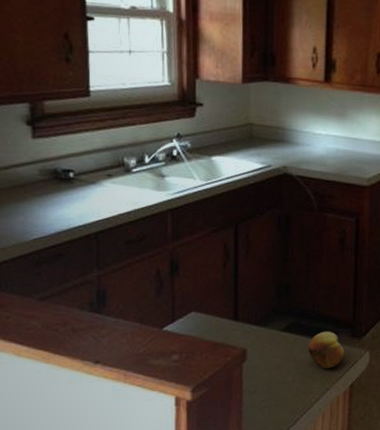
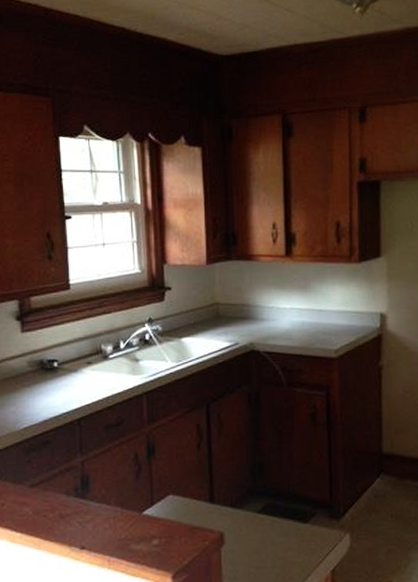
fruit: present [307,331,345,369] -> none [285,512,324,553]

